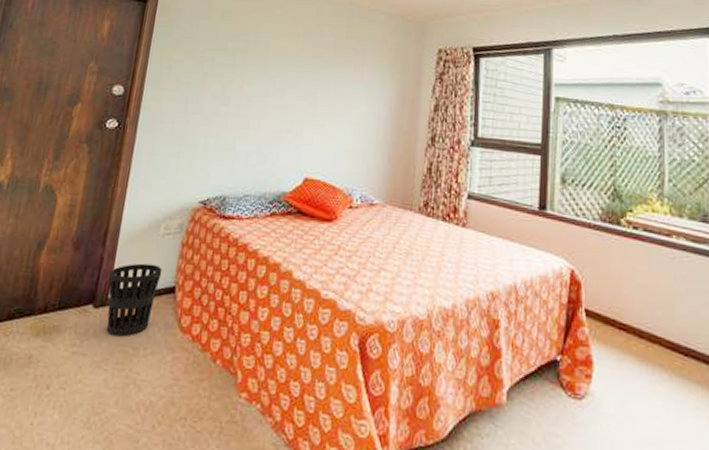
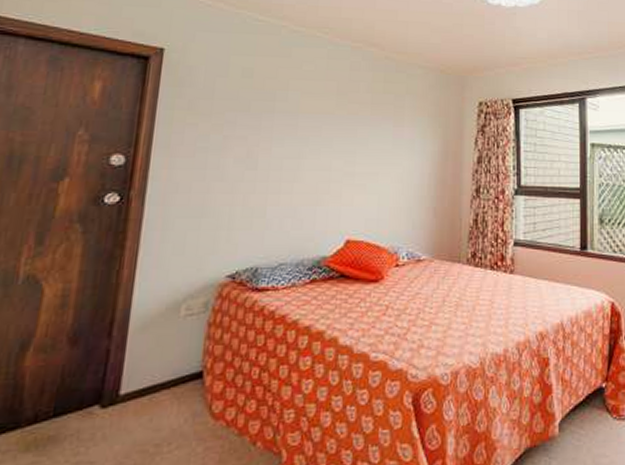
wastebasket: present [106,263,163,336] -> none [118,350,186,435]

